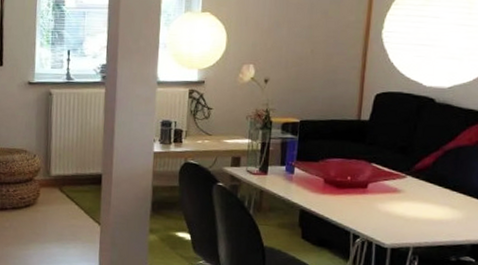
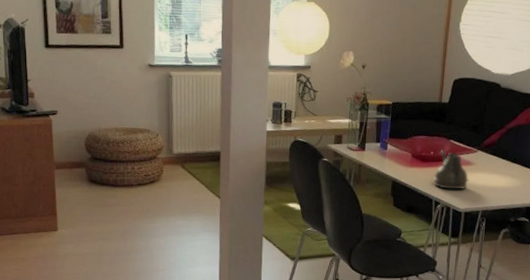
teapot: none [351,175,396,222] -> present [433,150,469,190]

